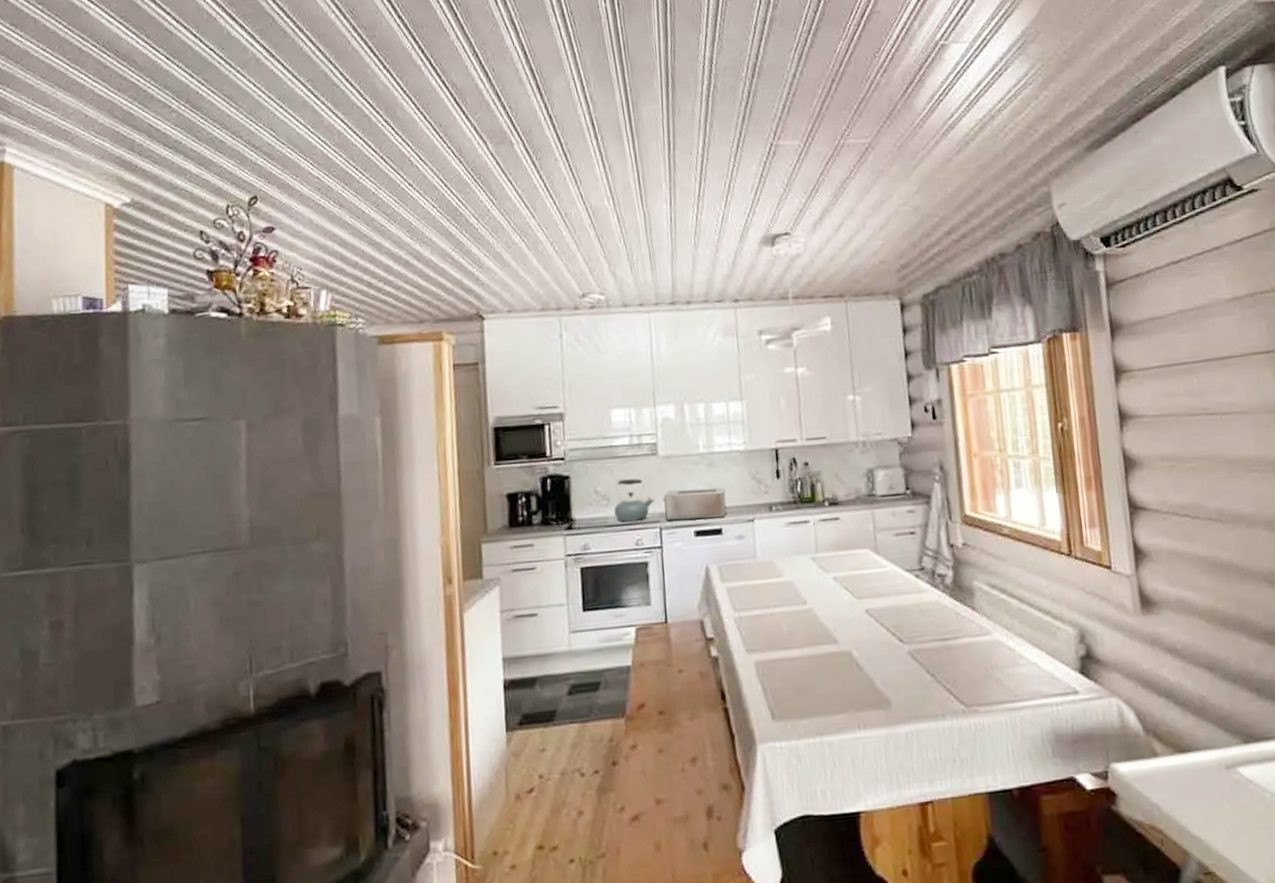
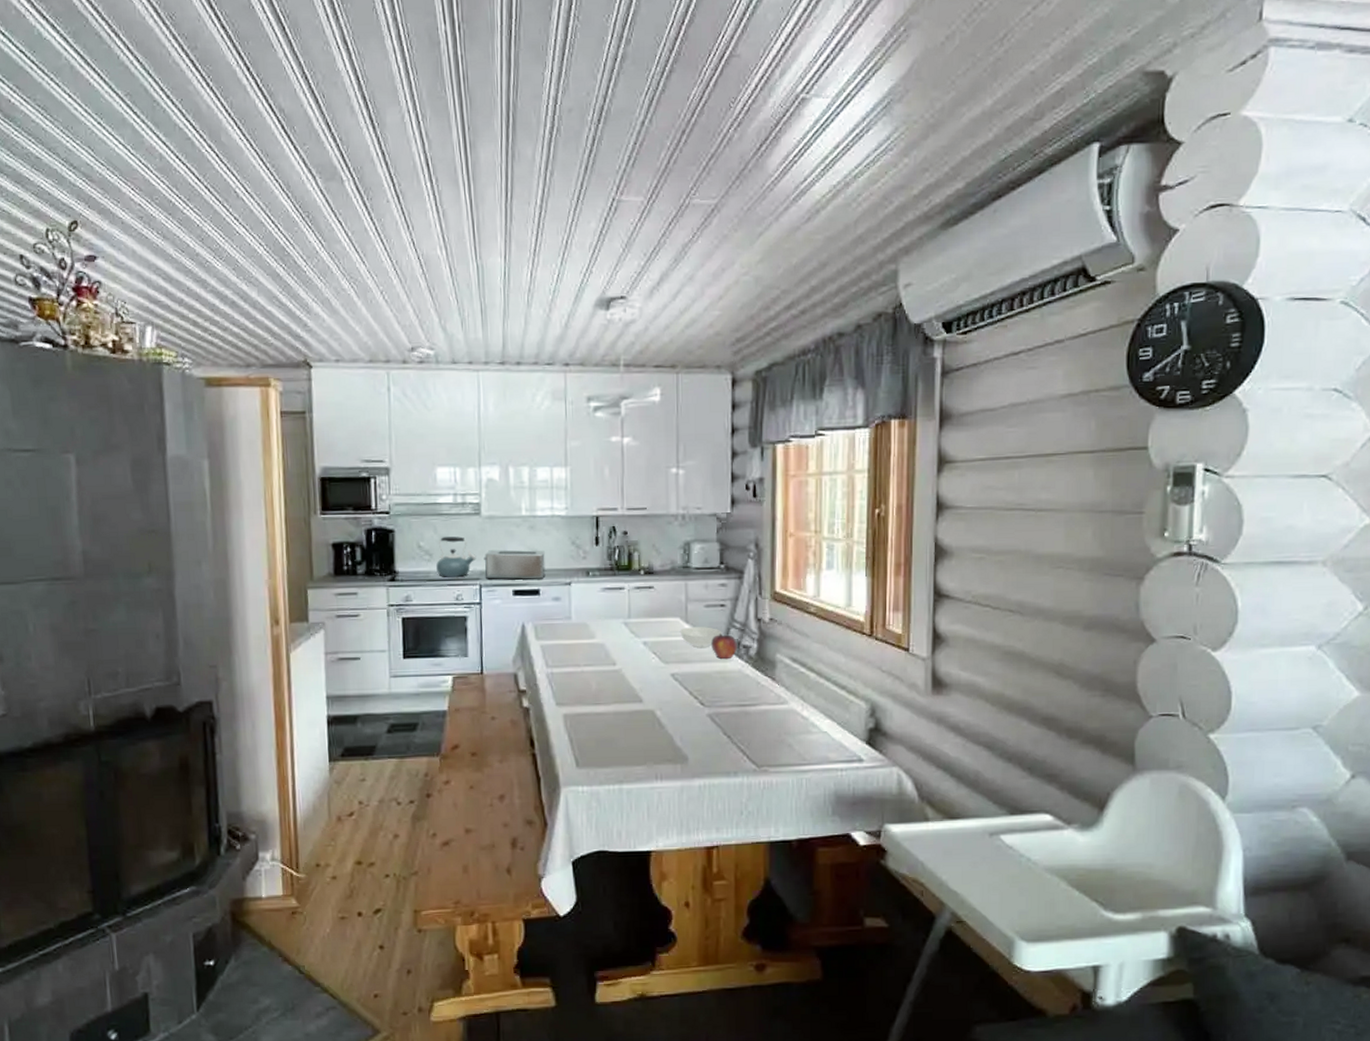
bowl: none [870,556,915,580] -> present [679,627,722,648]
fruit: none [904,563,932,590] -> present [711,633,737,659]

